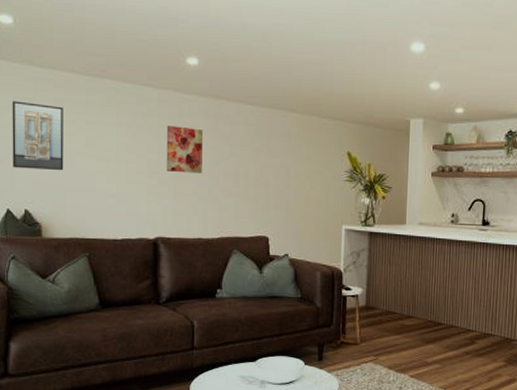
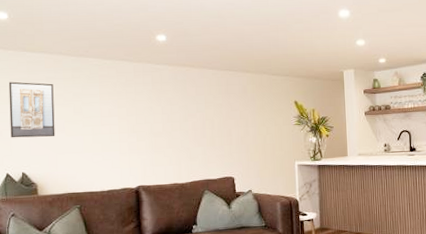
wall art: present [166,126,203,174] -> none [142,91,174,130]

